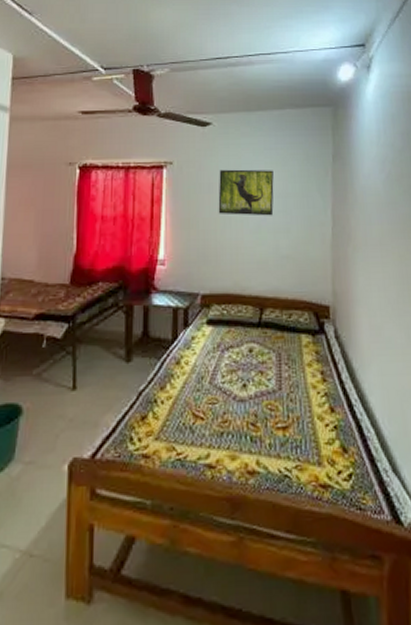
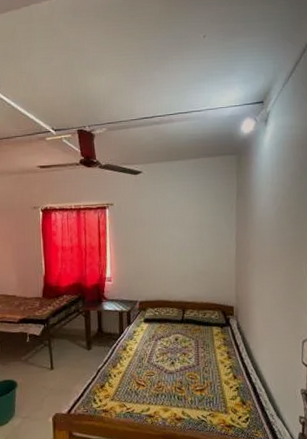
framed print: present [218,169,274,216] -> none [149,207,192,243]

